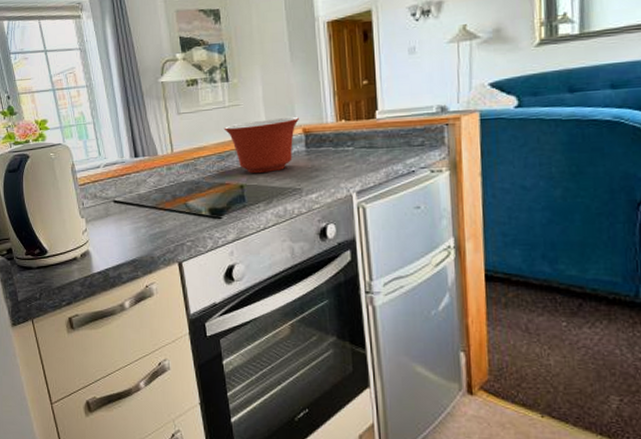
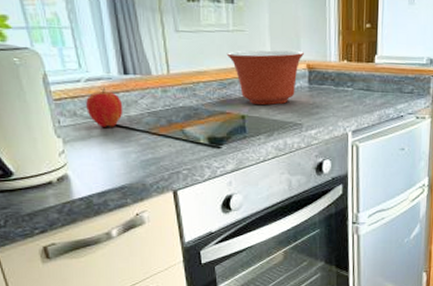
apple: none [104,171,134,207] -> present [86,88,123,128]

